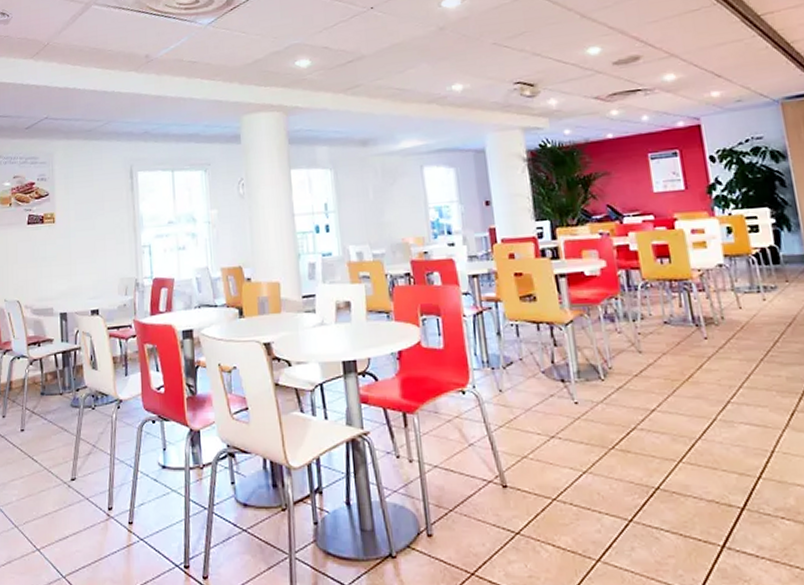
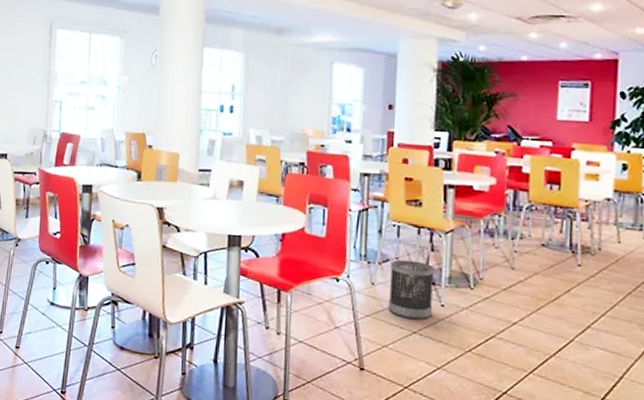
wastebasket: none [514,359,568,423] -> present [387,259,435,320]

